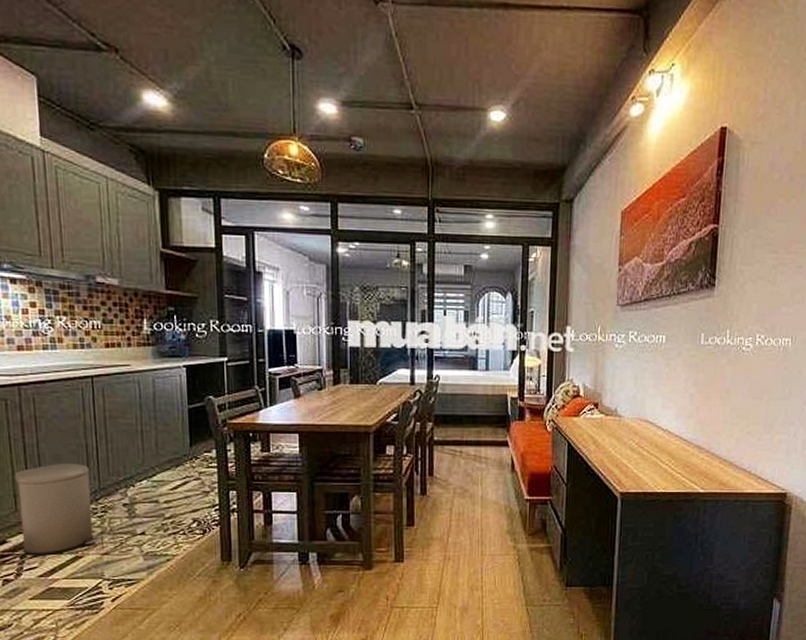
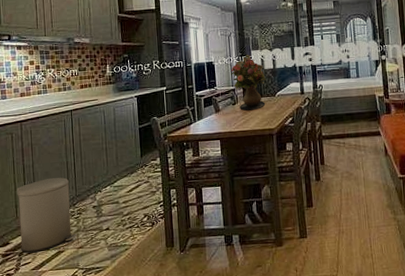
bouquet: none [318,324,365,401] -> present [231,54,266,112]

